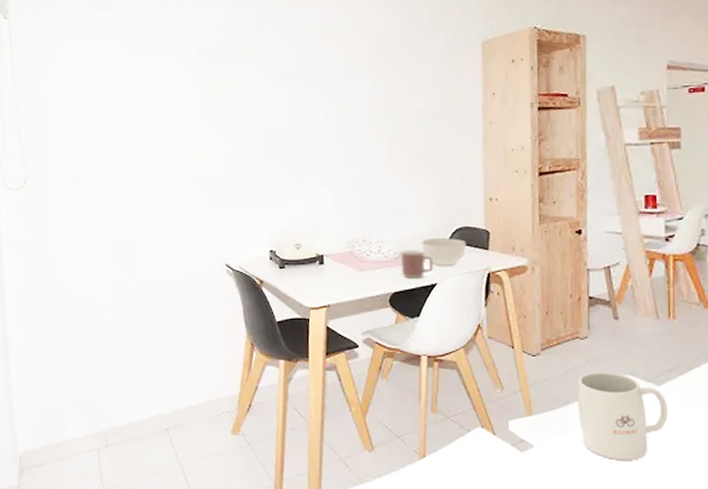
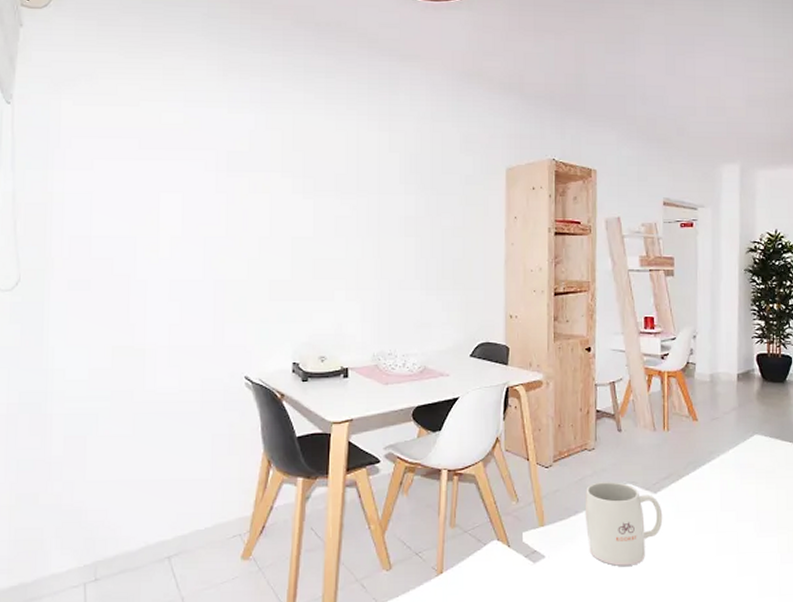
mug: present [400,249,434,279] -> none [424,363,457,393]
bowl: present [422,238,466,266] -> none [446,353,487,380]

